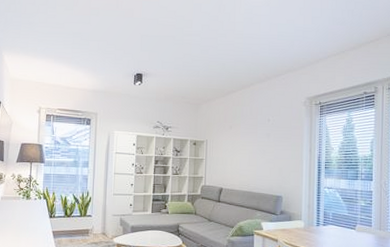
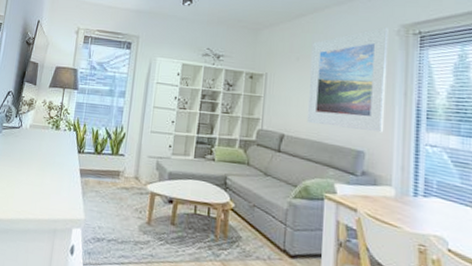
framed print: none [239,100,298,181] -> present [306,27,389,133]

